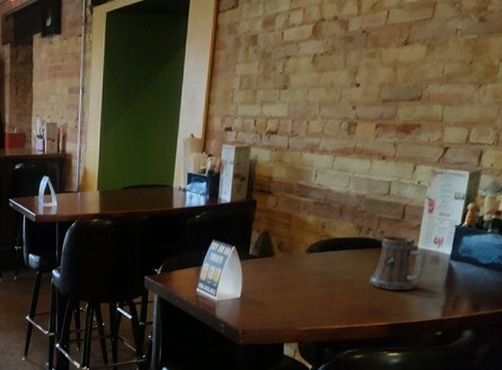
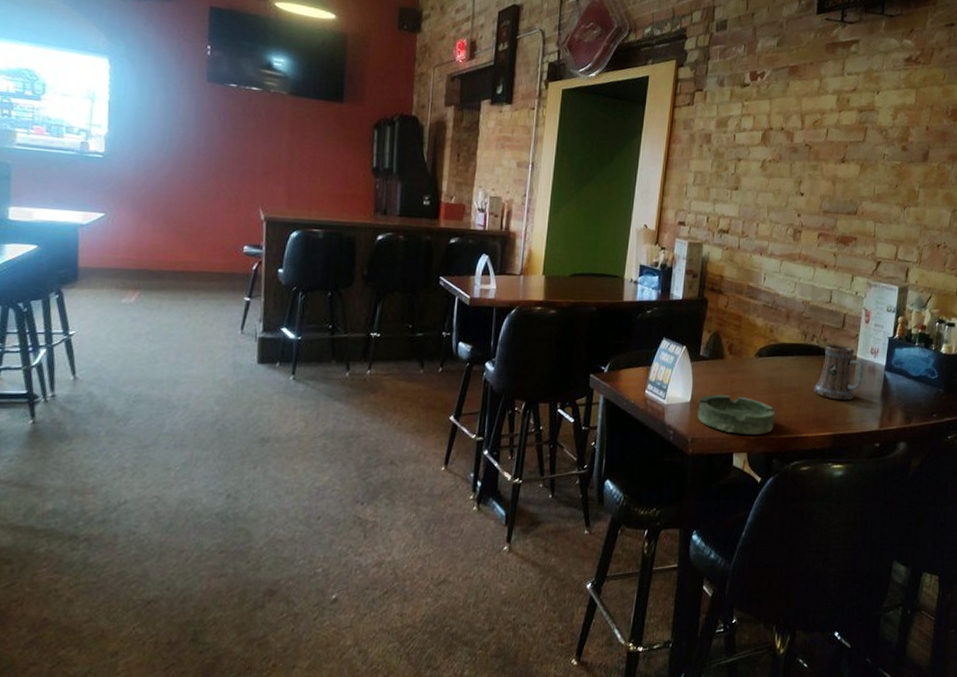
ashtray: none [248,290,328,326] -> present [697,394,776,435]

